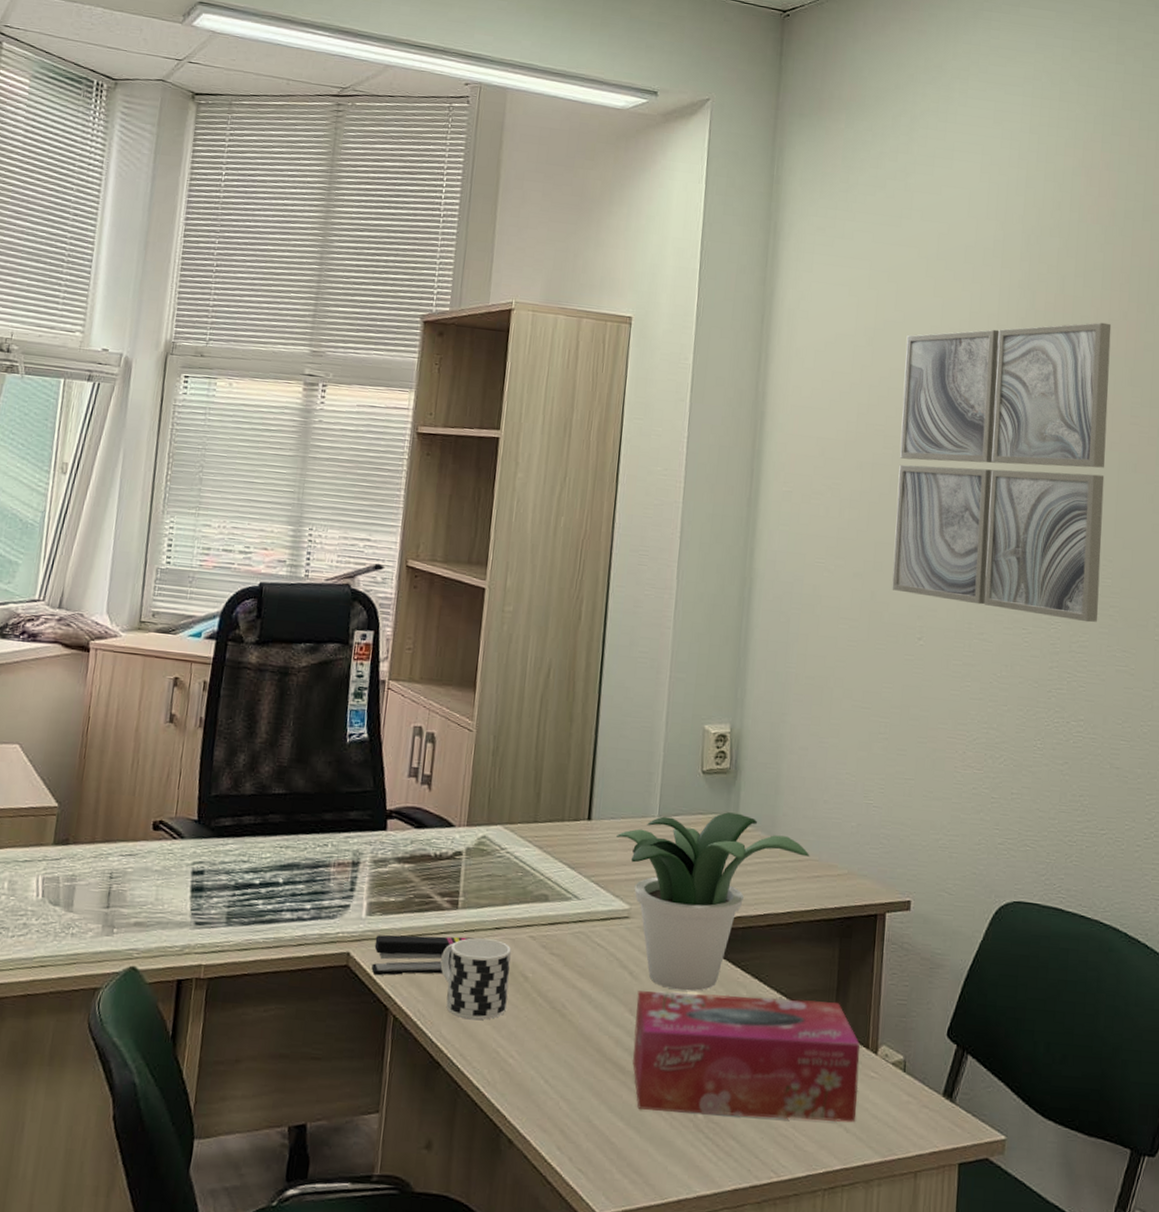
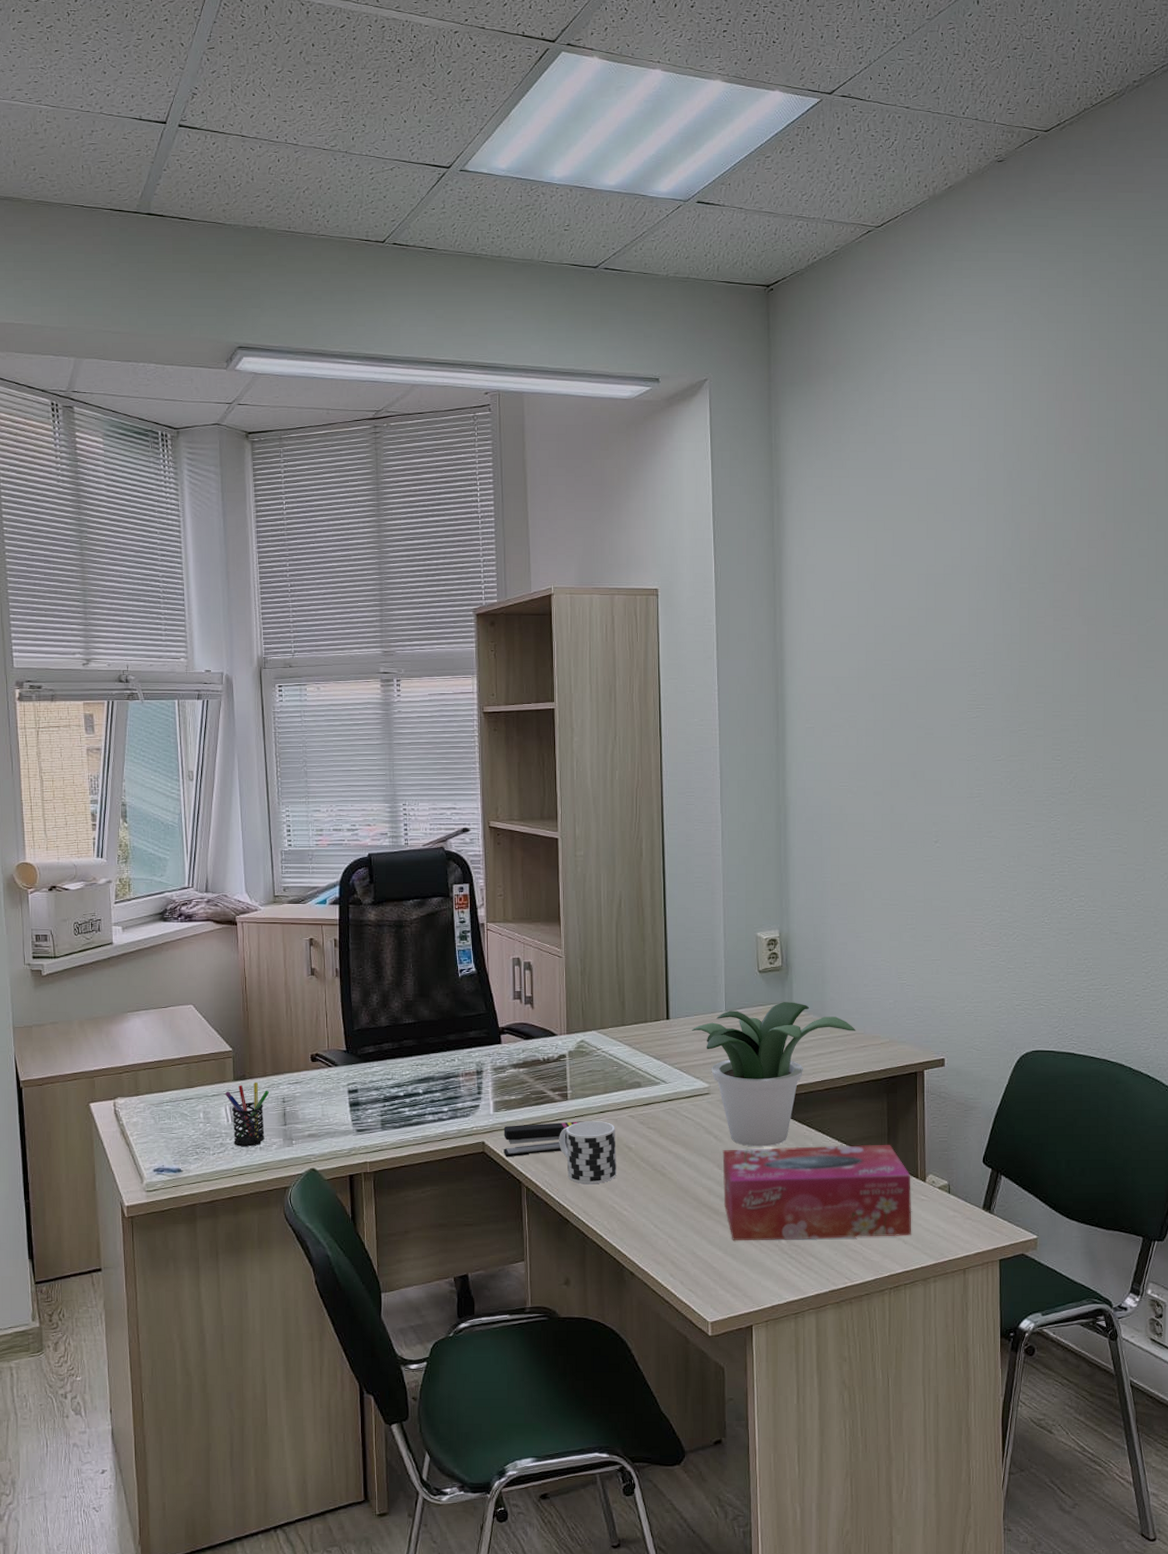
pen holder: none [39,848,95,931] -> present [225,1081,270,1146]
wall art: present [892,322,1112,623] -> none [905,544,1093,812]

